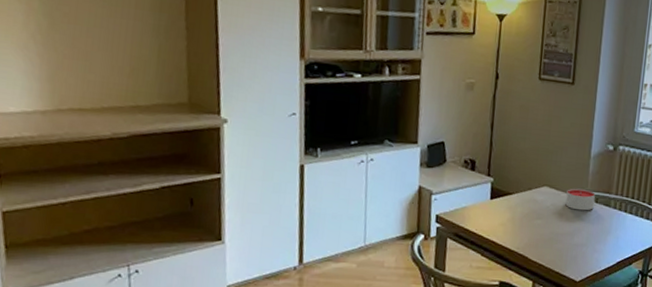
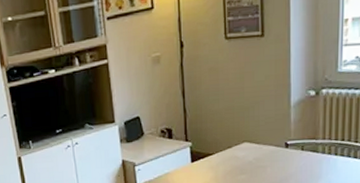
candle: present [565,188,595,211] -> none [269,138,300,161]

